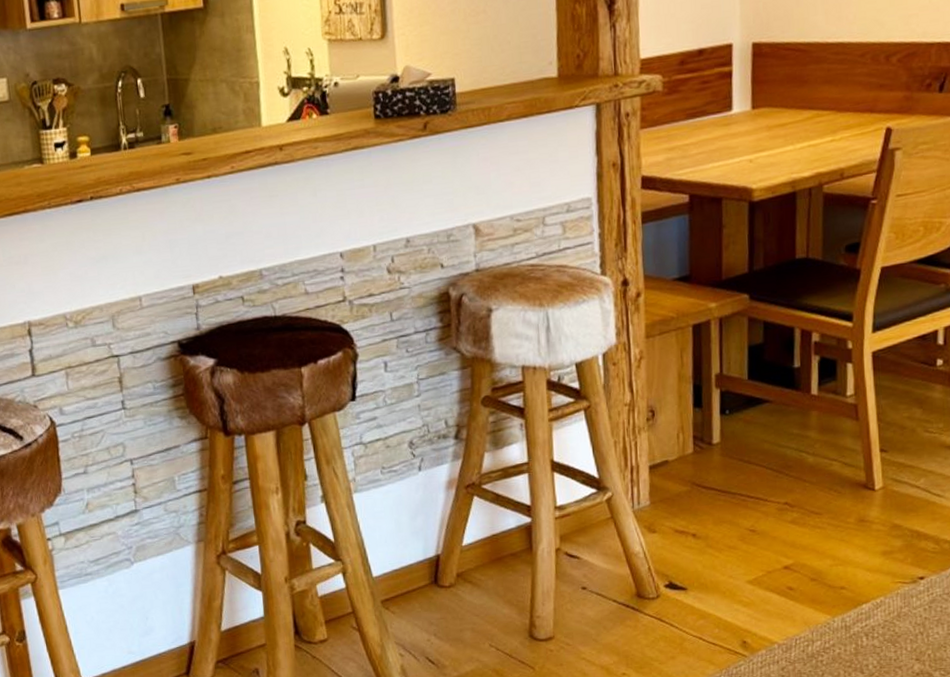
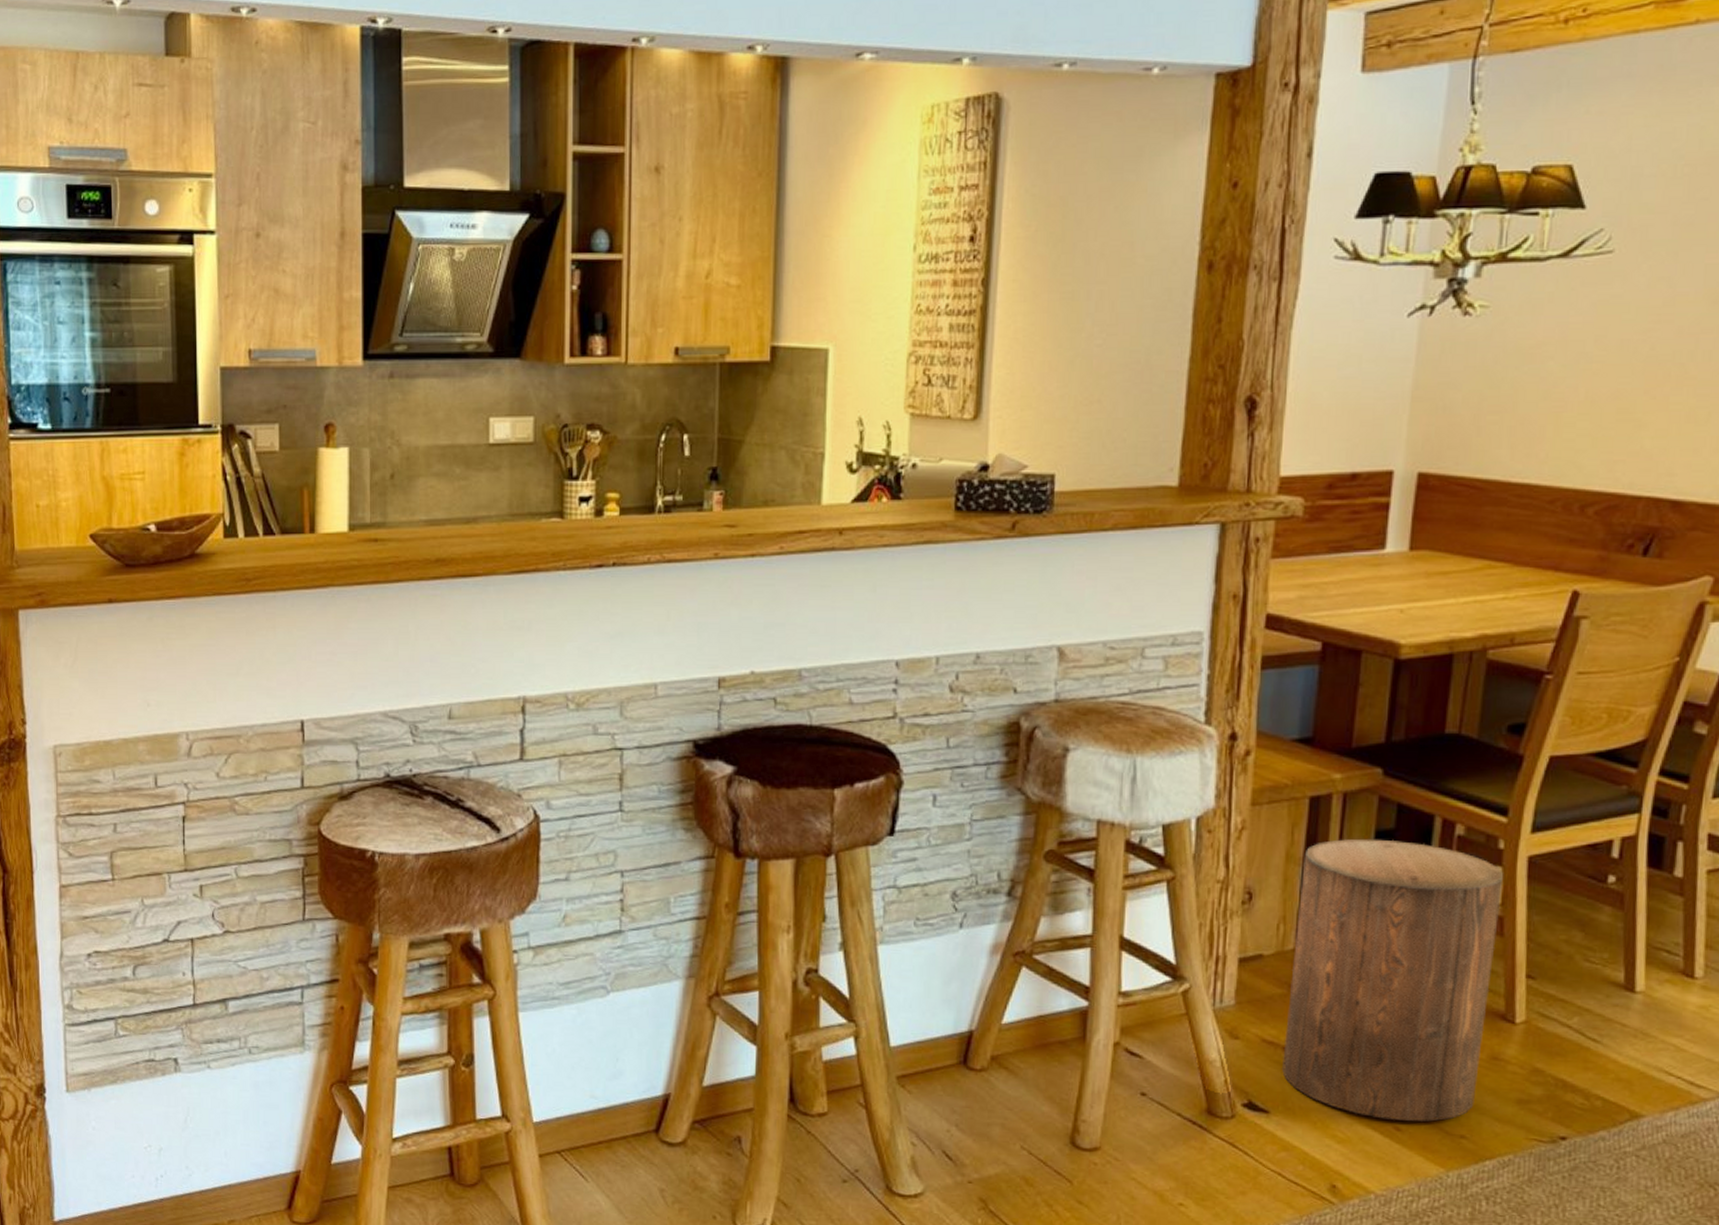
stool: none [693,352,855,582] -> present [1282,838,1504,1122]

